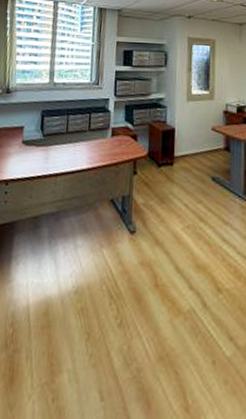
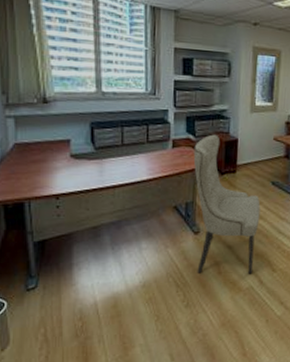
chair: none [131,123,201,292] -> present [193,134,261,274]

